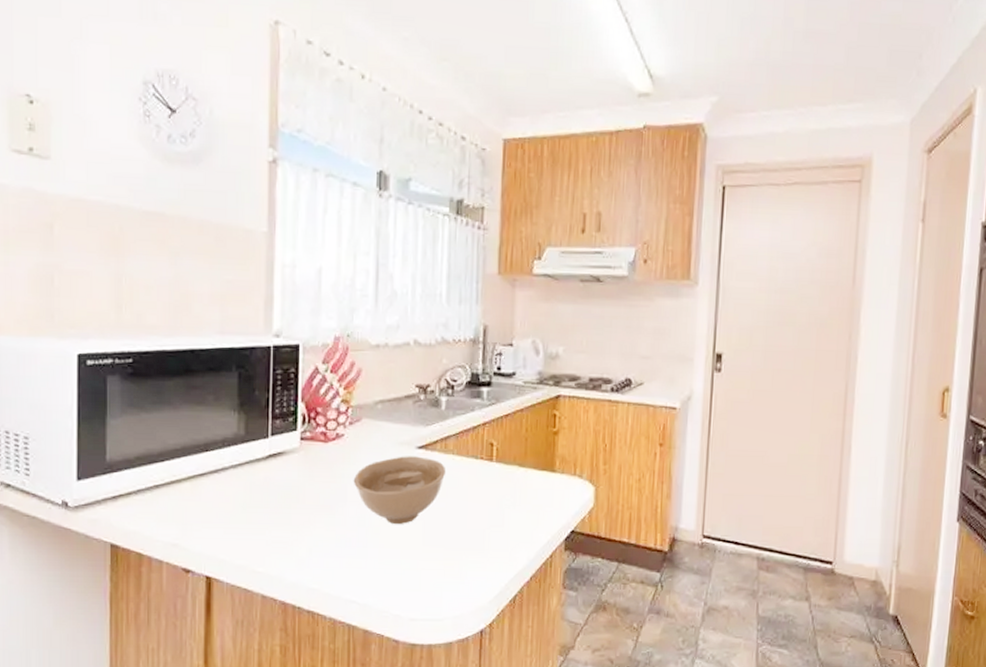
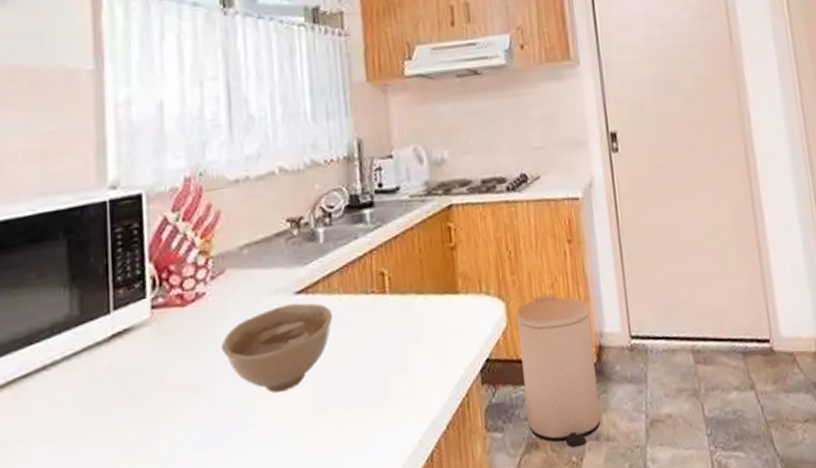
pedal bin: none [600,487,669,616] -> present [517,294,601,448]

